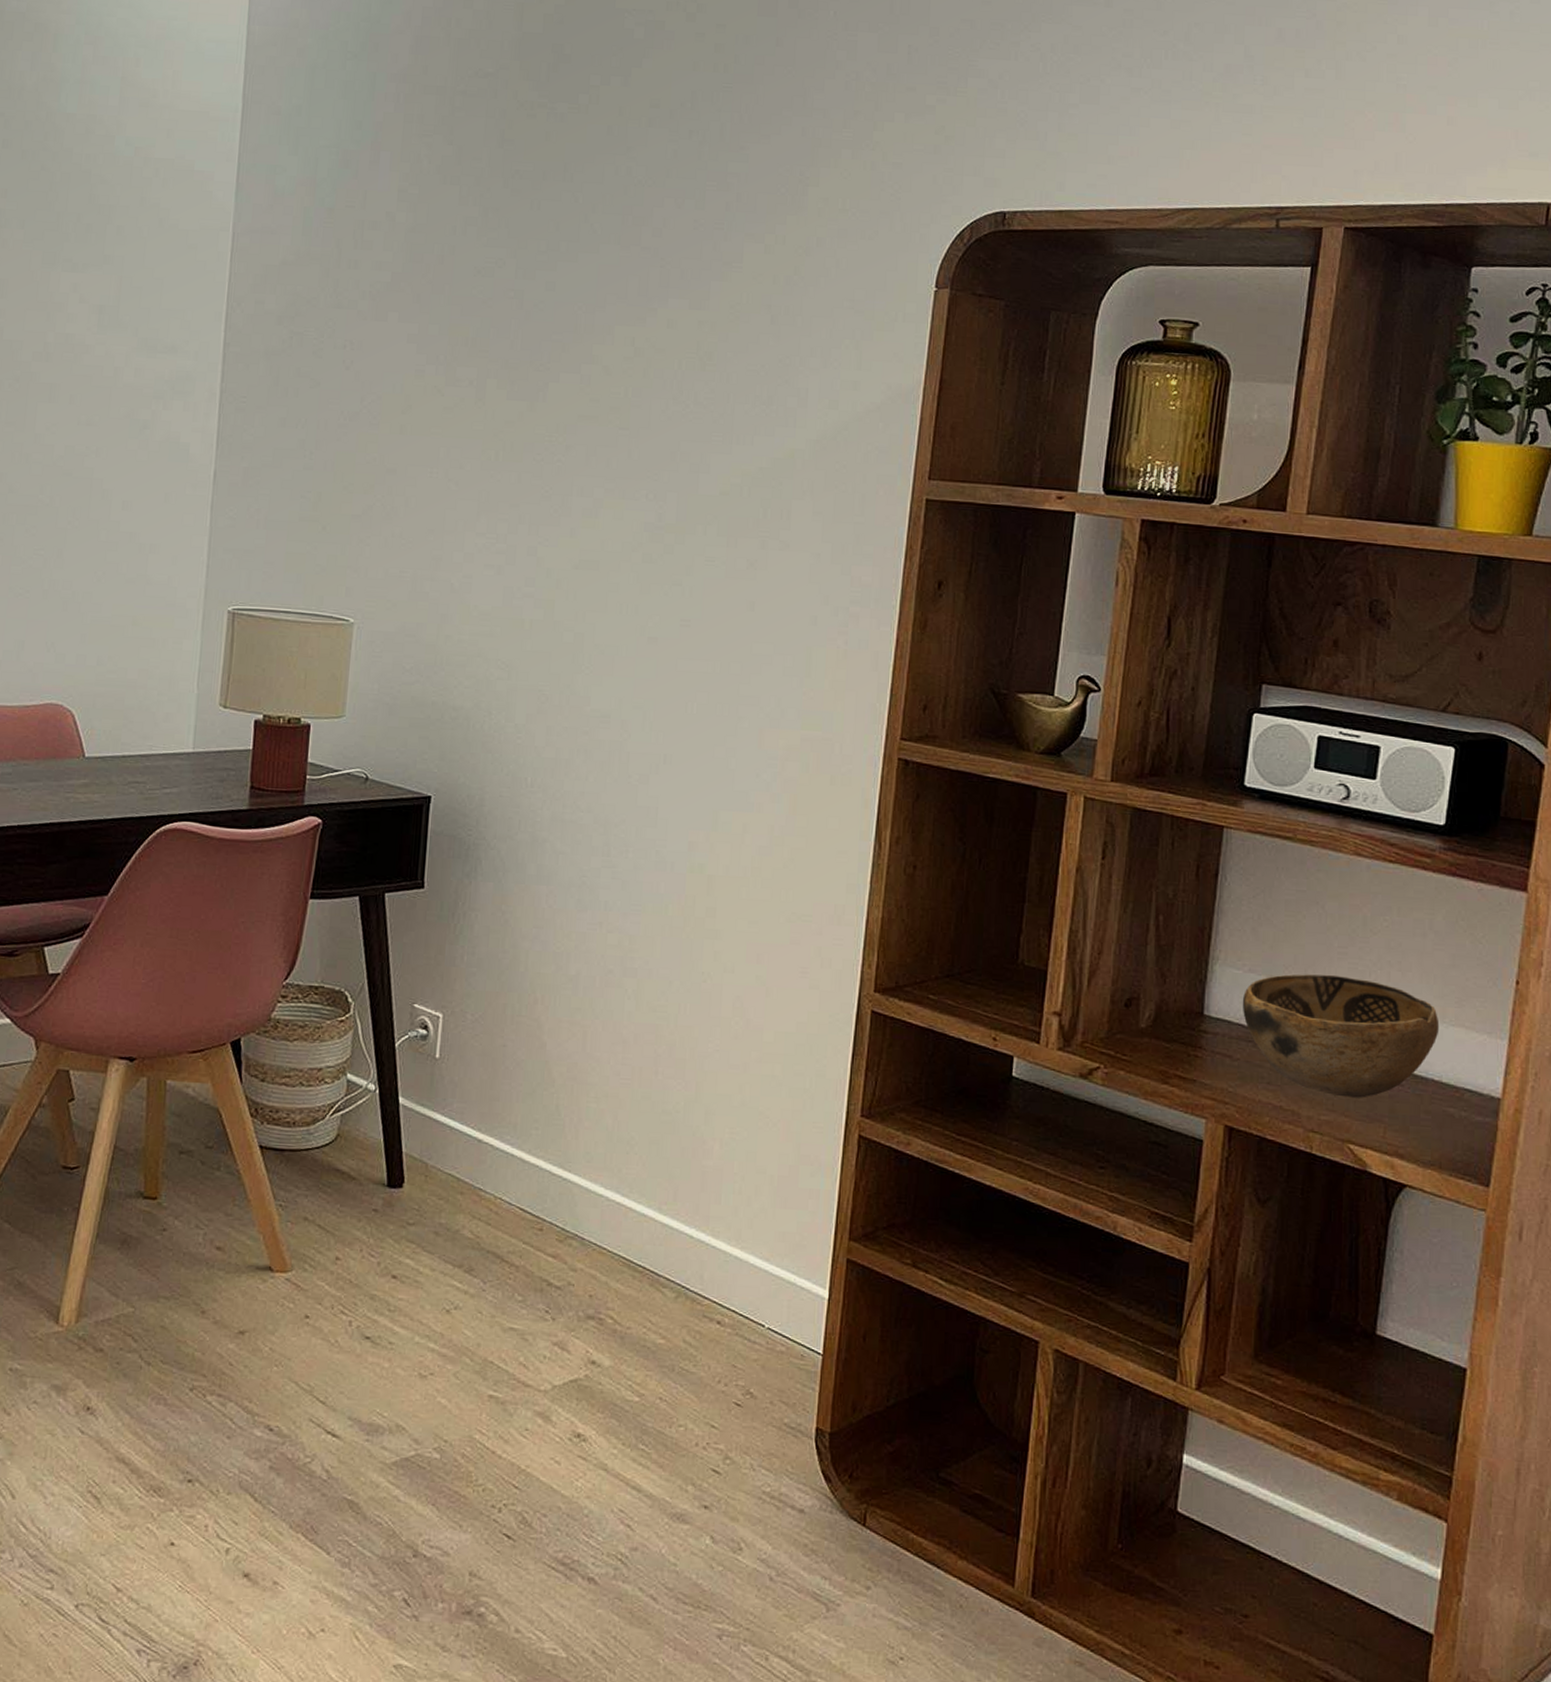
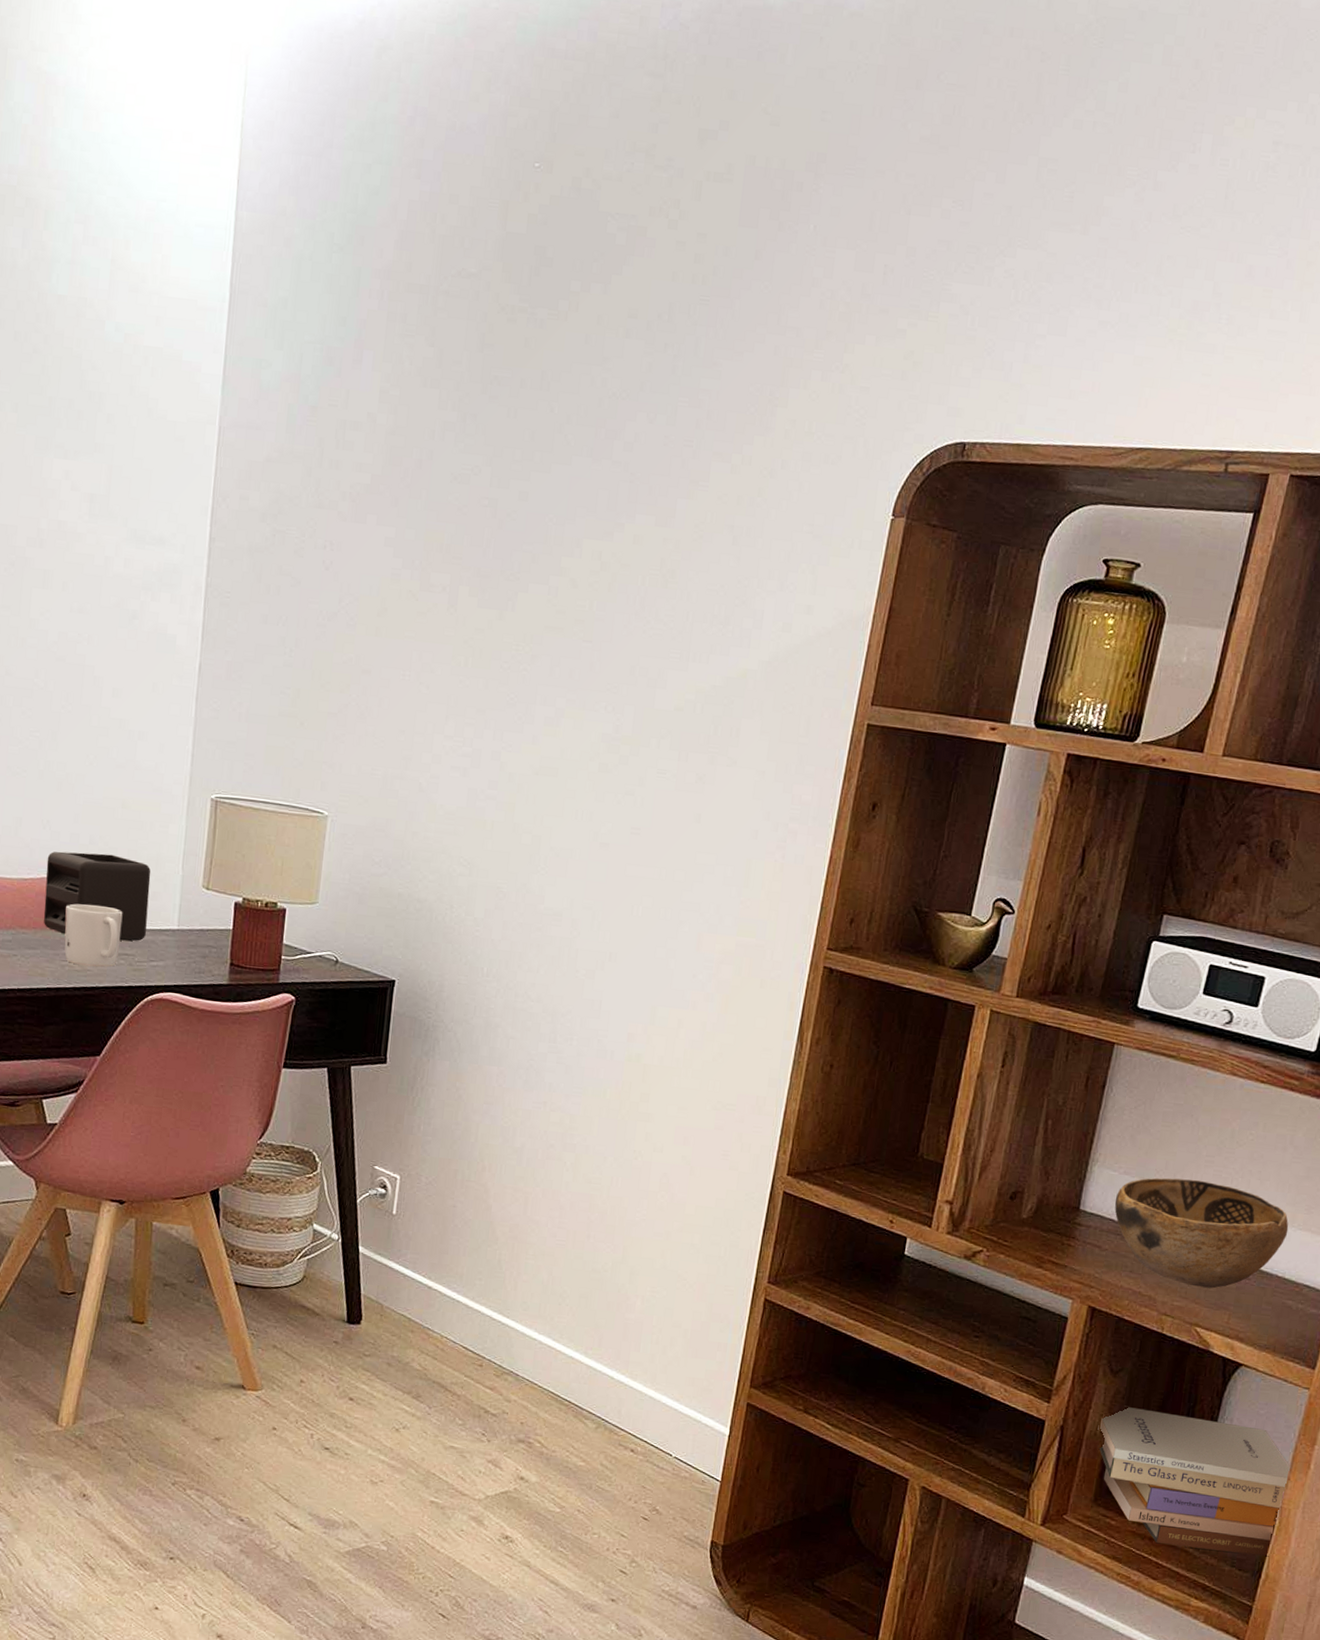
desk organizer: none [46,674,164,768] -> present [43,851,151,941]
mug: none [69,729,133,798] -> present [64,903,123,968]
books: none [1250,1240,1478,1415] -> present [1098,1405,1292,1557]

